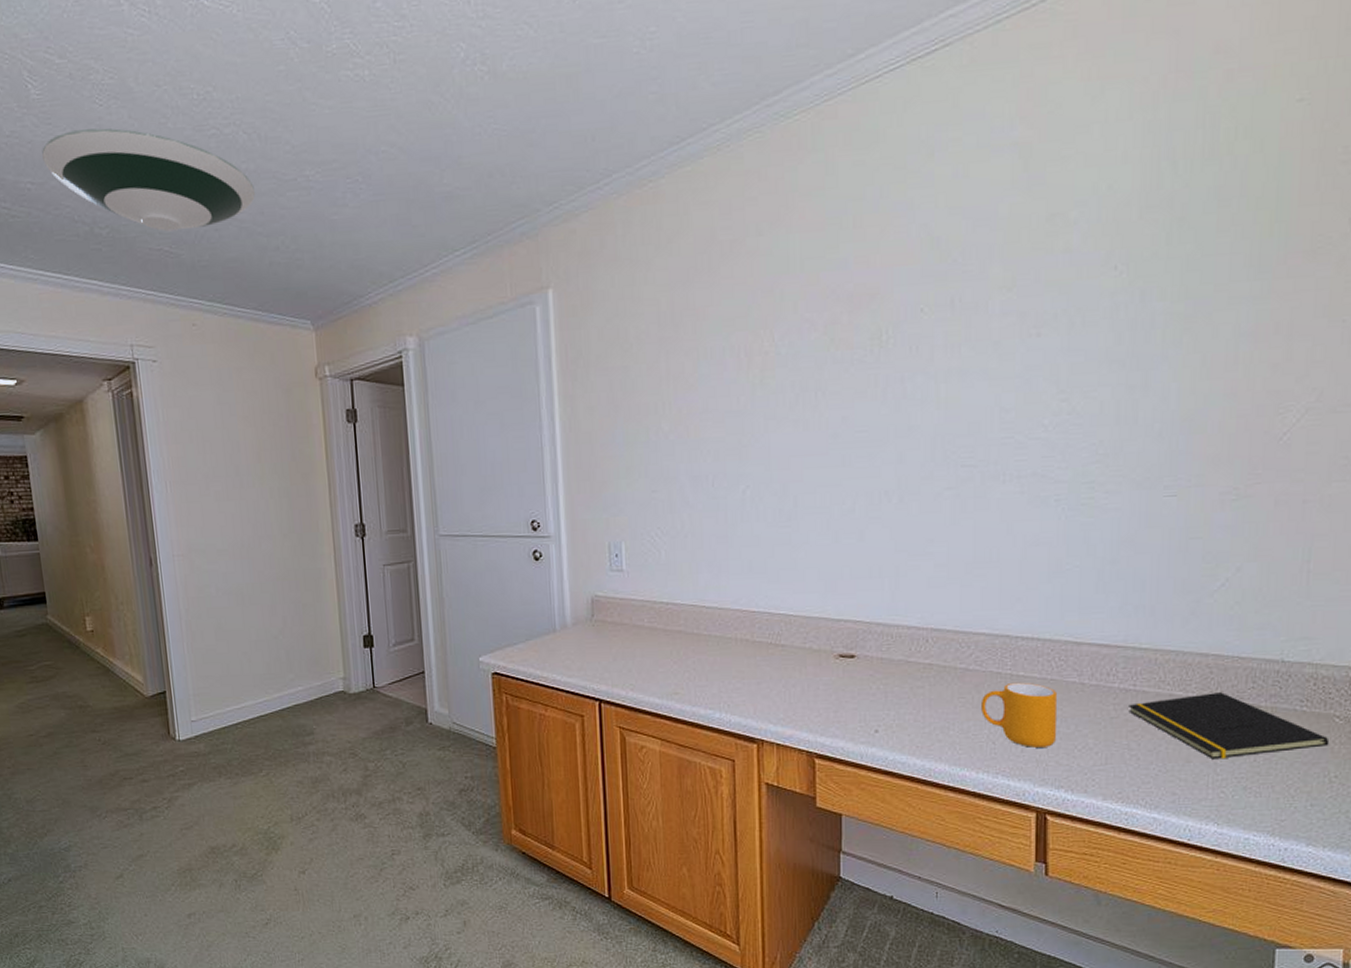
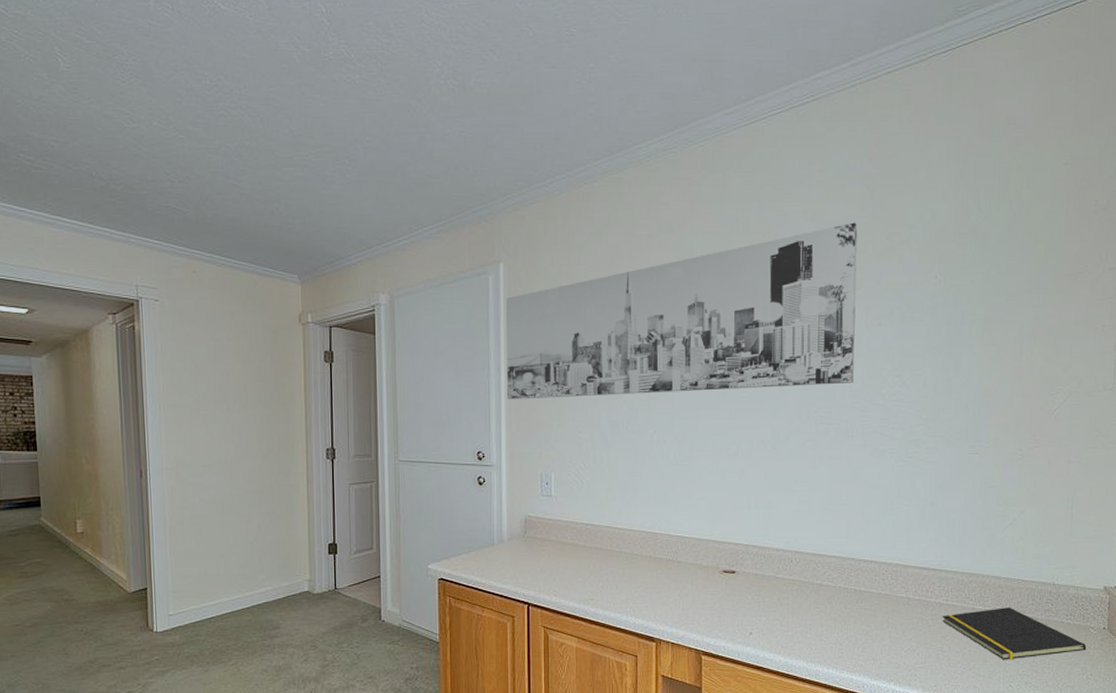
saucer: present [42,128,255,232] -> none [67,101,255,192]
wall art: none [558,203,1007,456] -> present [506,222,858,400]
mug: present [981,682,1057,748] -> none [832,596,889,649]

